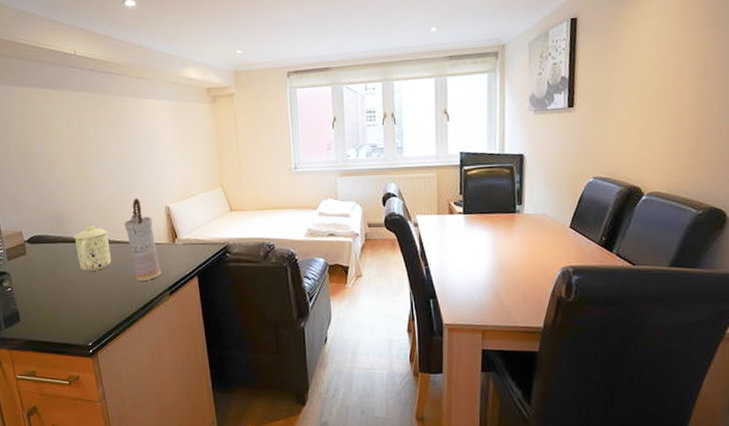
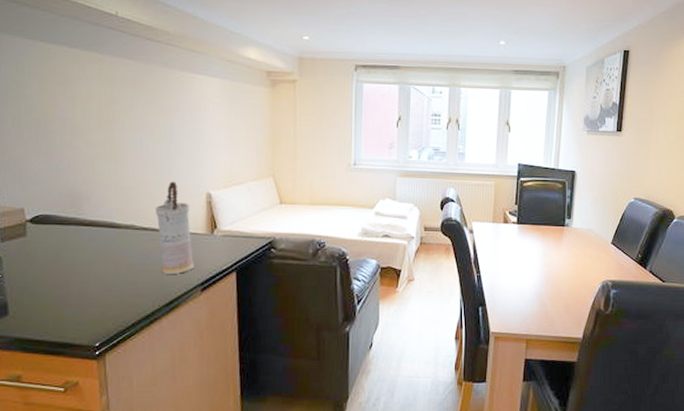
mug: present [73,225,112,271] -> none [89,207,136,260]

